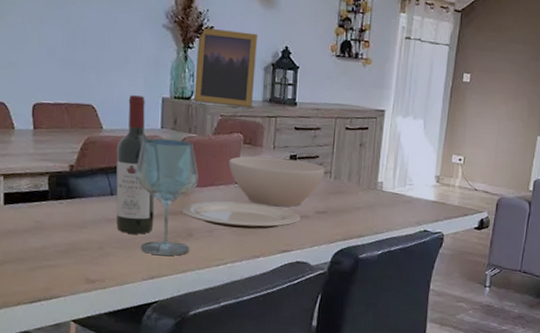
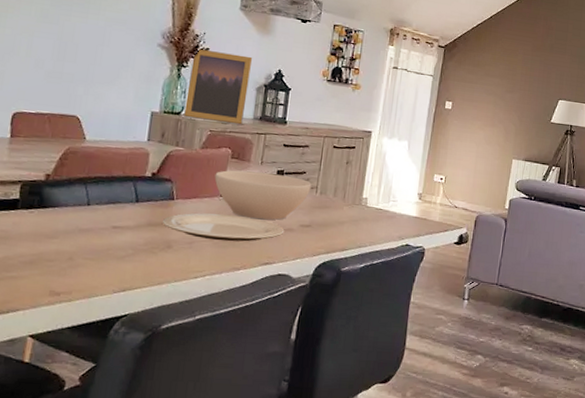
wine bottle: present [115,95,155,234] -> none [90,108,135,245]
wine glass: present [135,138,199,256] -> none [114,150,183,268]

